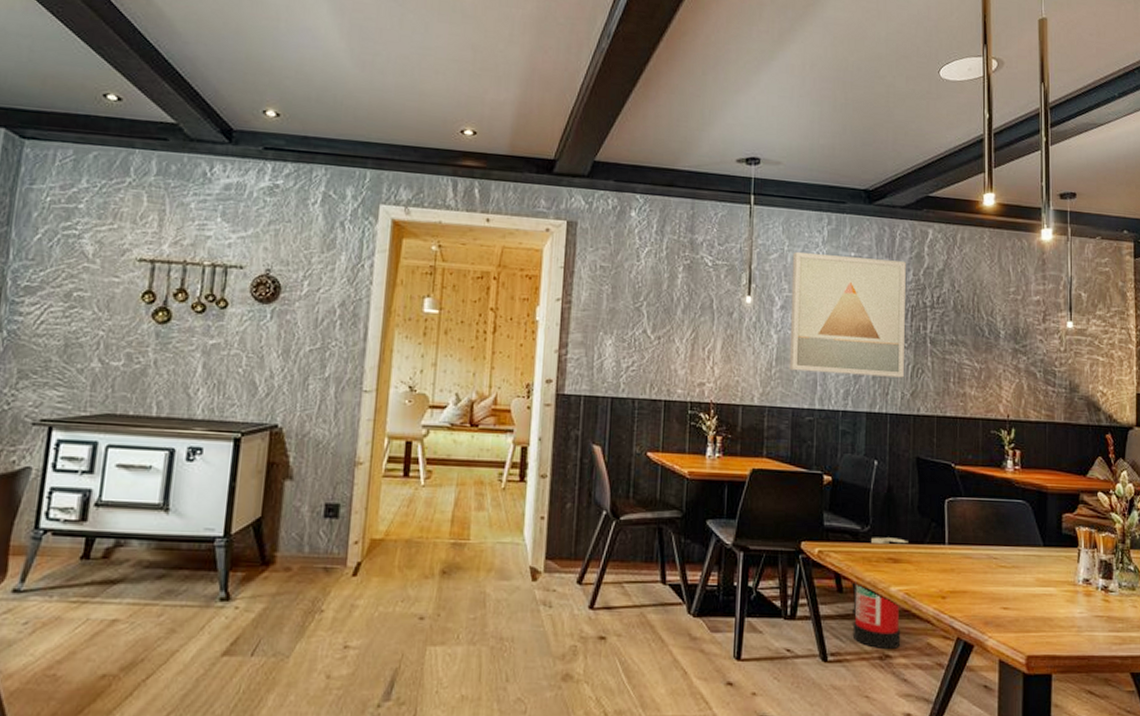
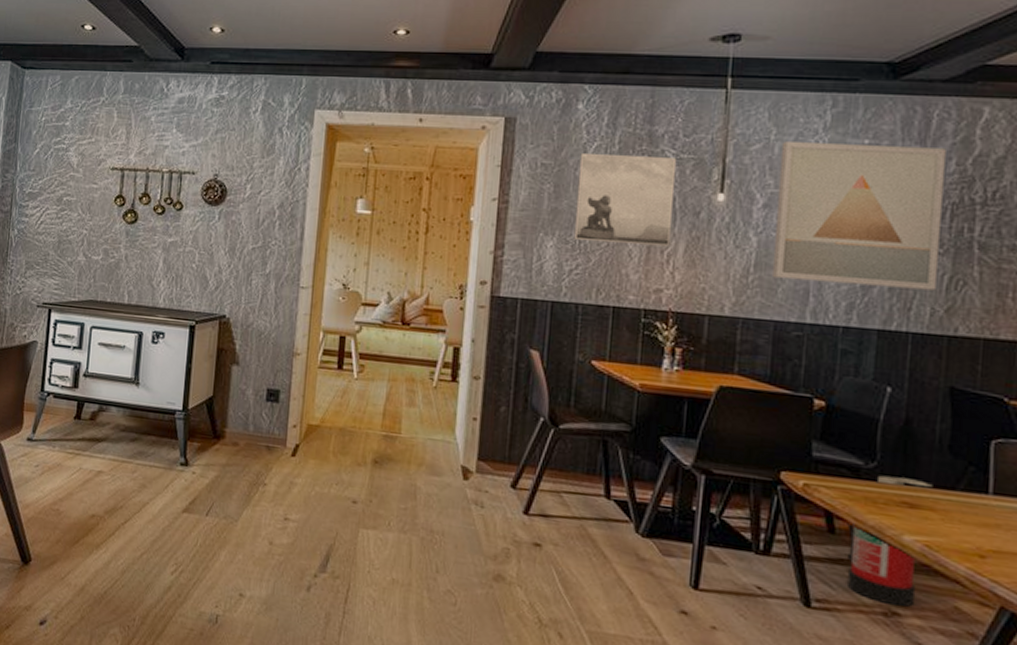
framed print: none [629,258,714,344] -> present [573,154,677,247]

